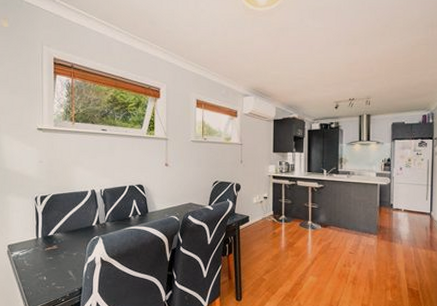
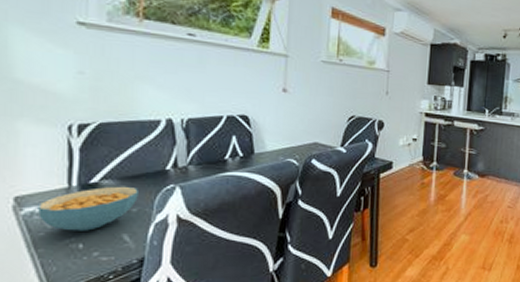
cereal bowl: none [21,237,77,268] -> present [38,186,138,231]

